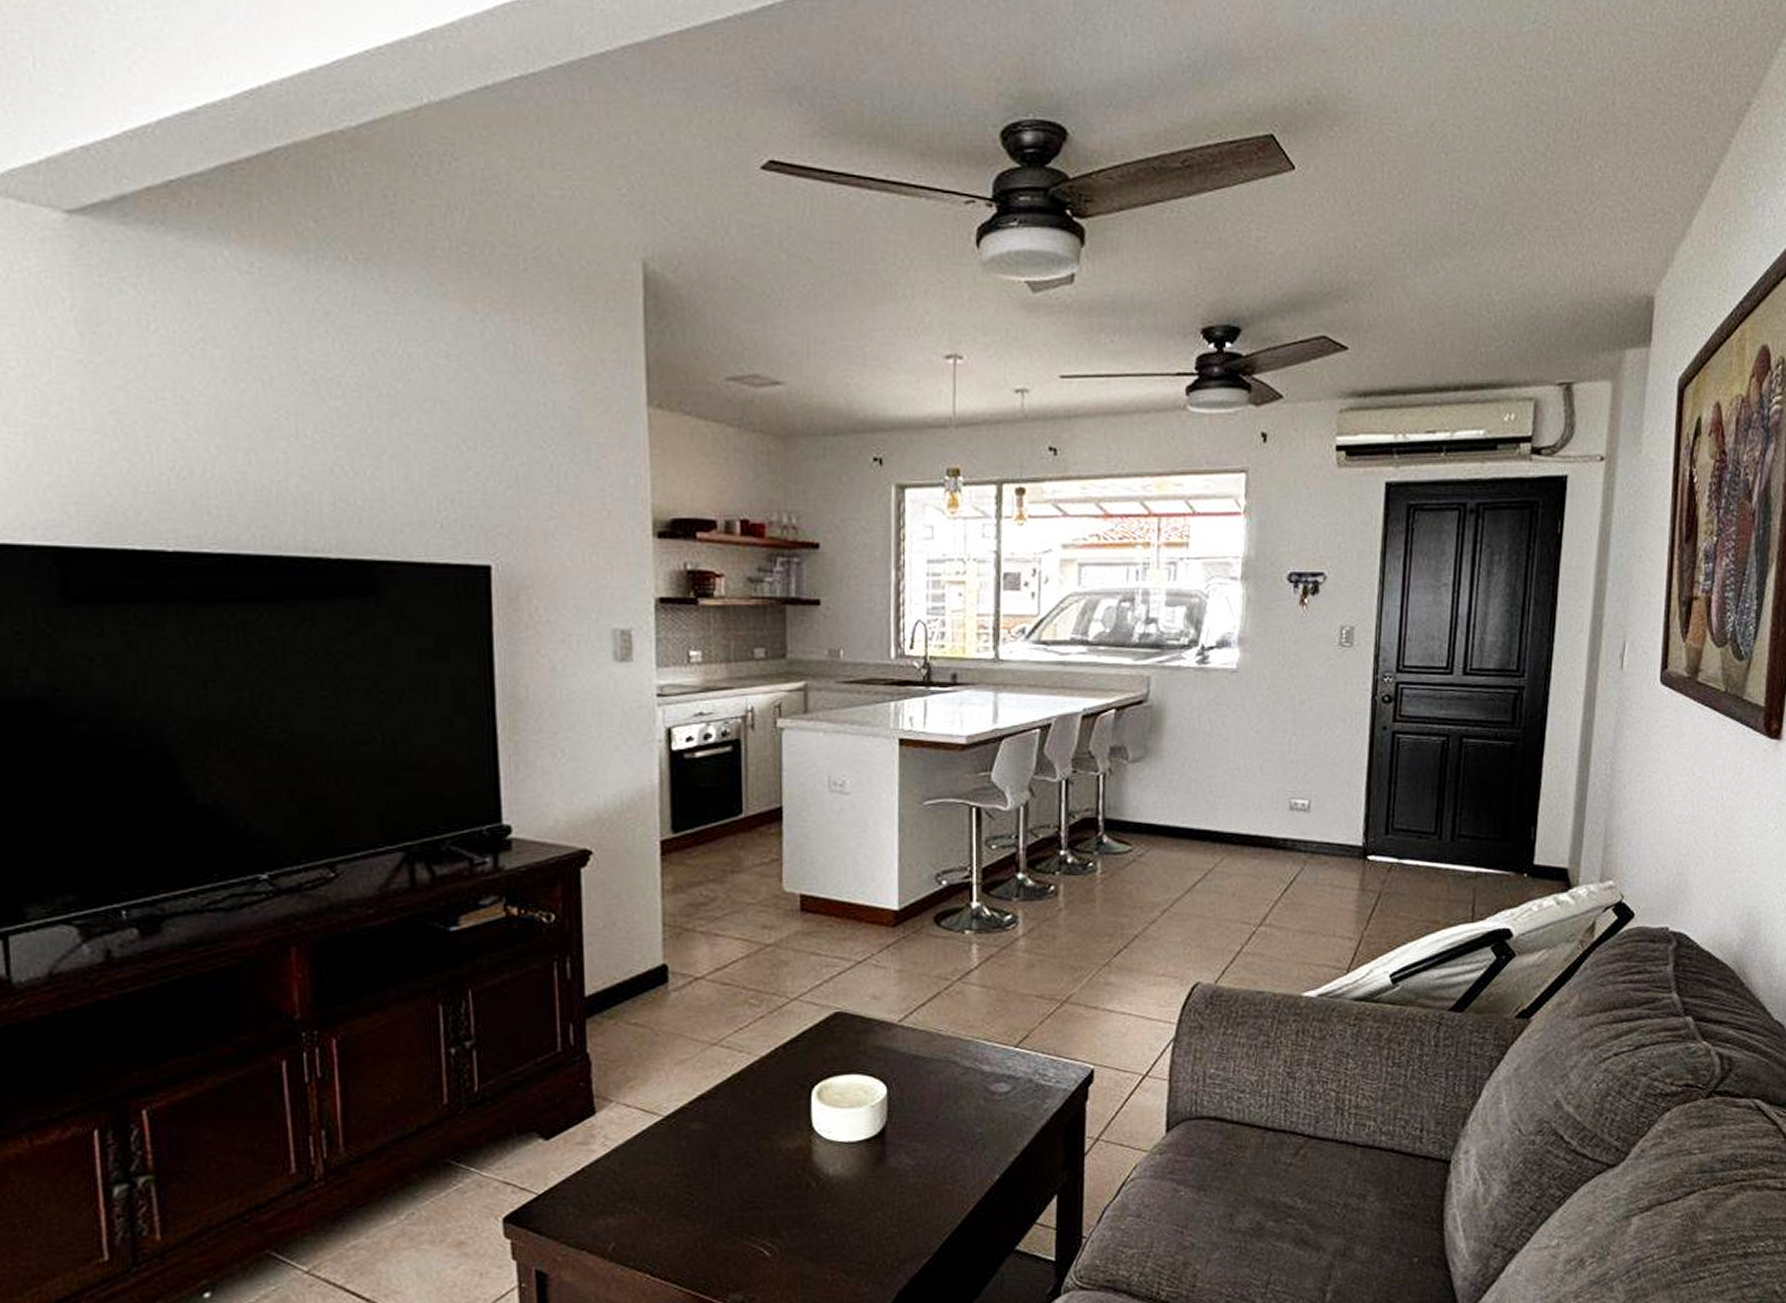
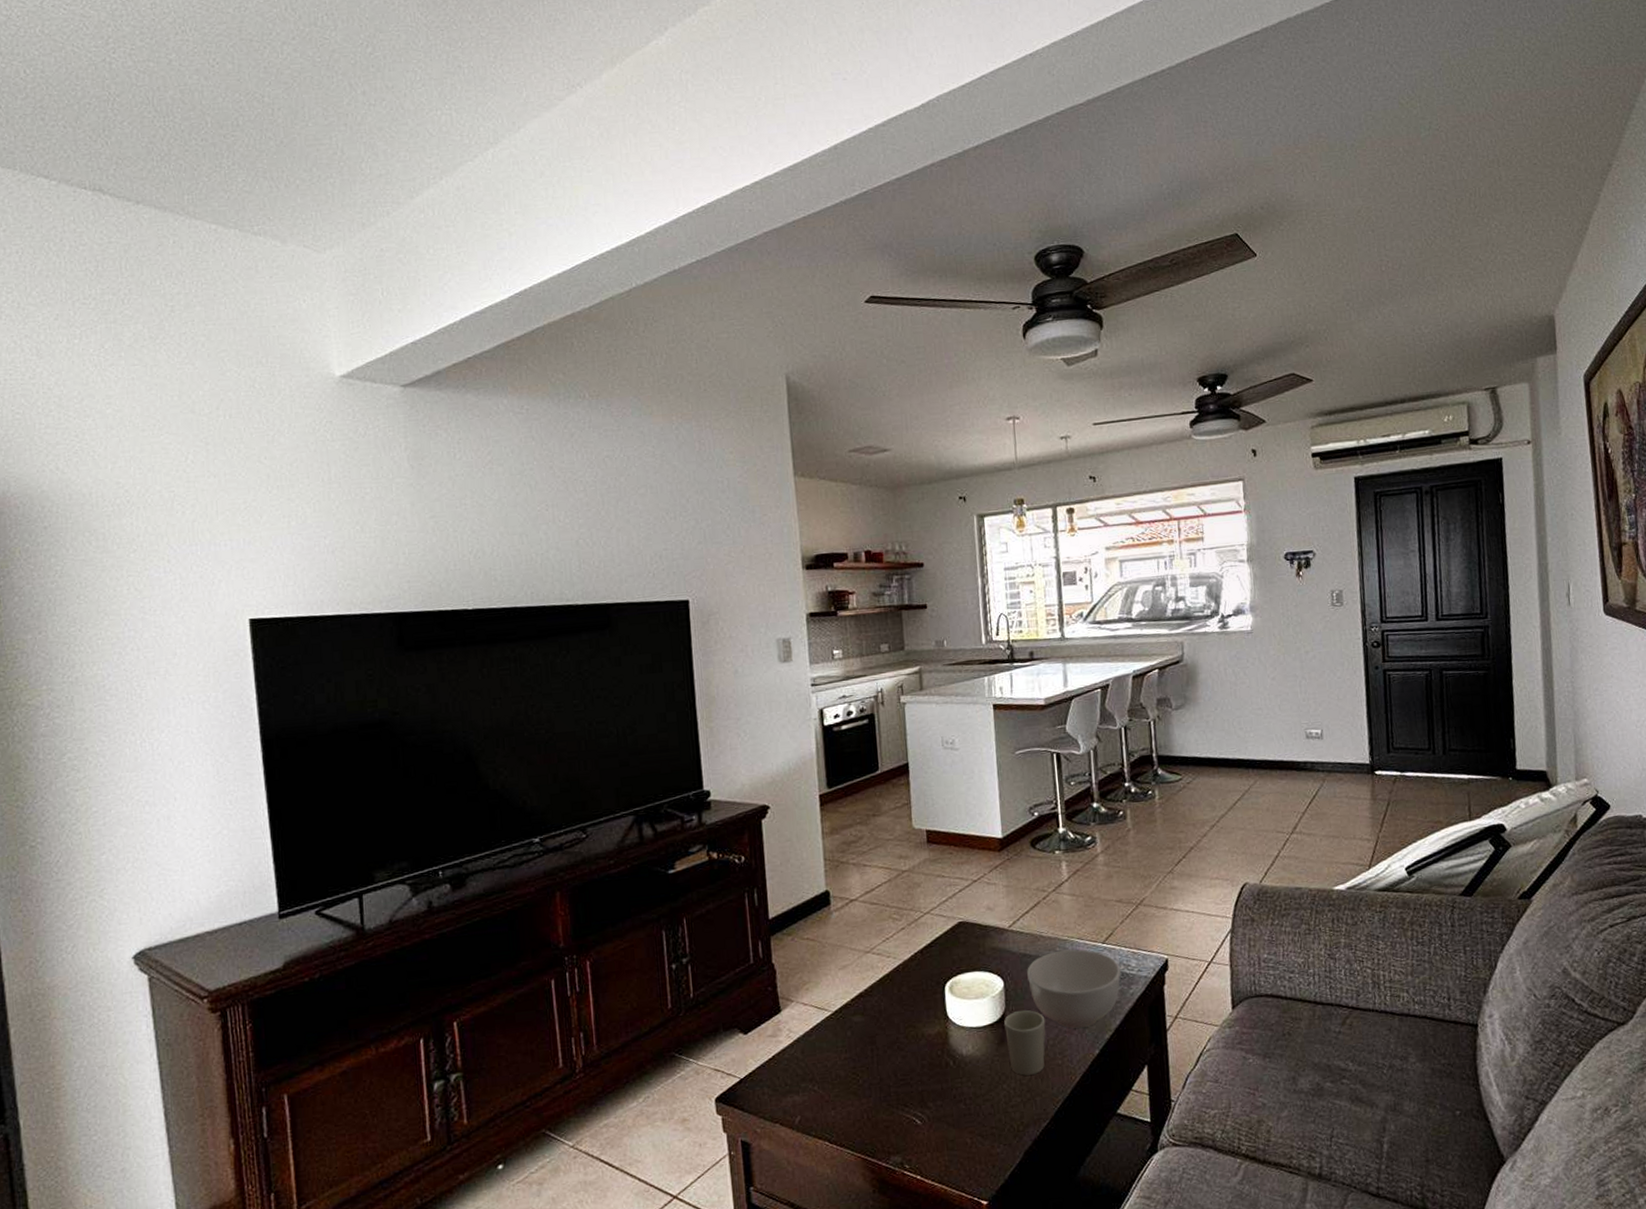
mug: none [884,1123,936,1202] -> present [1004,1010,1046,1076]
bowl: none [918,1052,1034,1148] -> present [1027,949,1121,1029]

